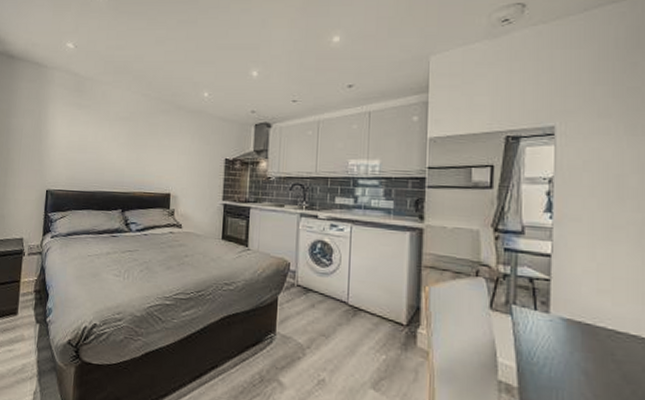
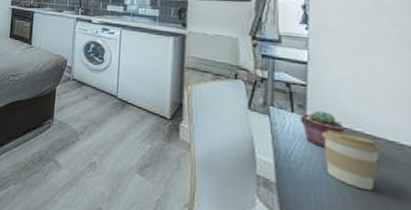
potted succulent: none [543,306,587,346] -> present [300,110,344,148]
coffee cup: none [565,327,624,389] -> present [322,130,382,191]

